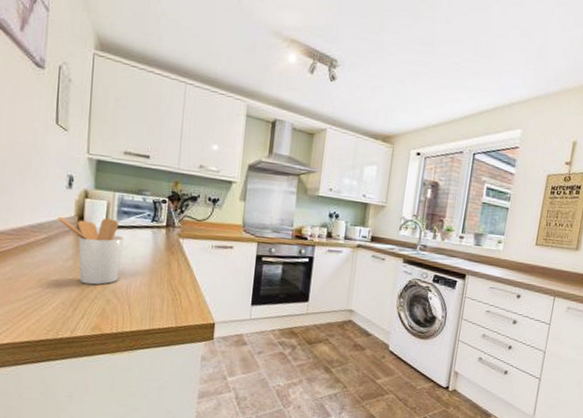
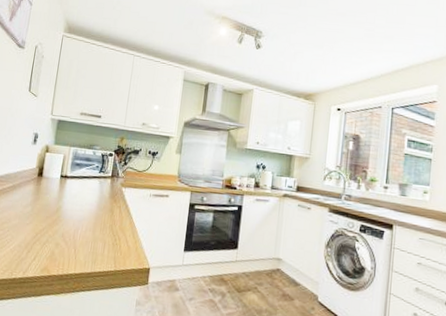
utensil holder: present [58,216,124,285] -> none [22,168,75,230]

